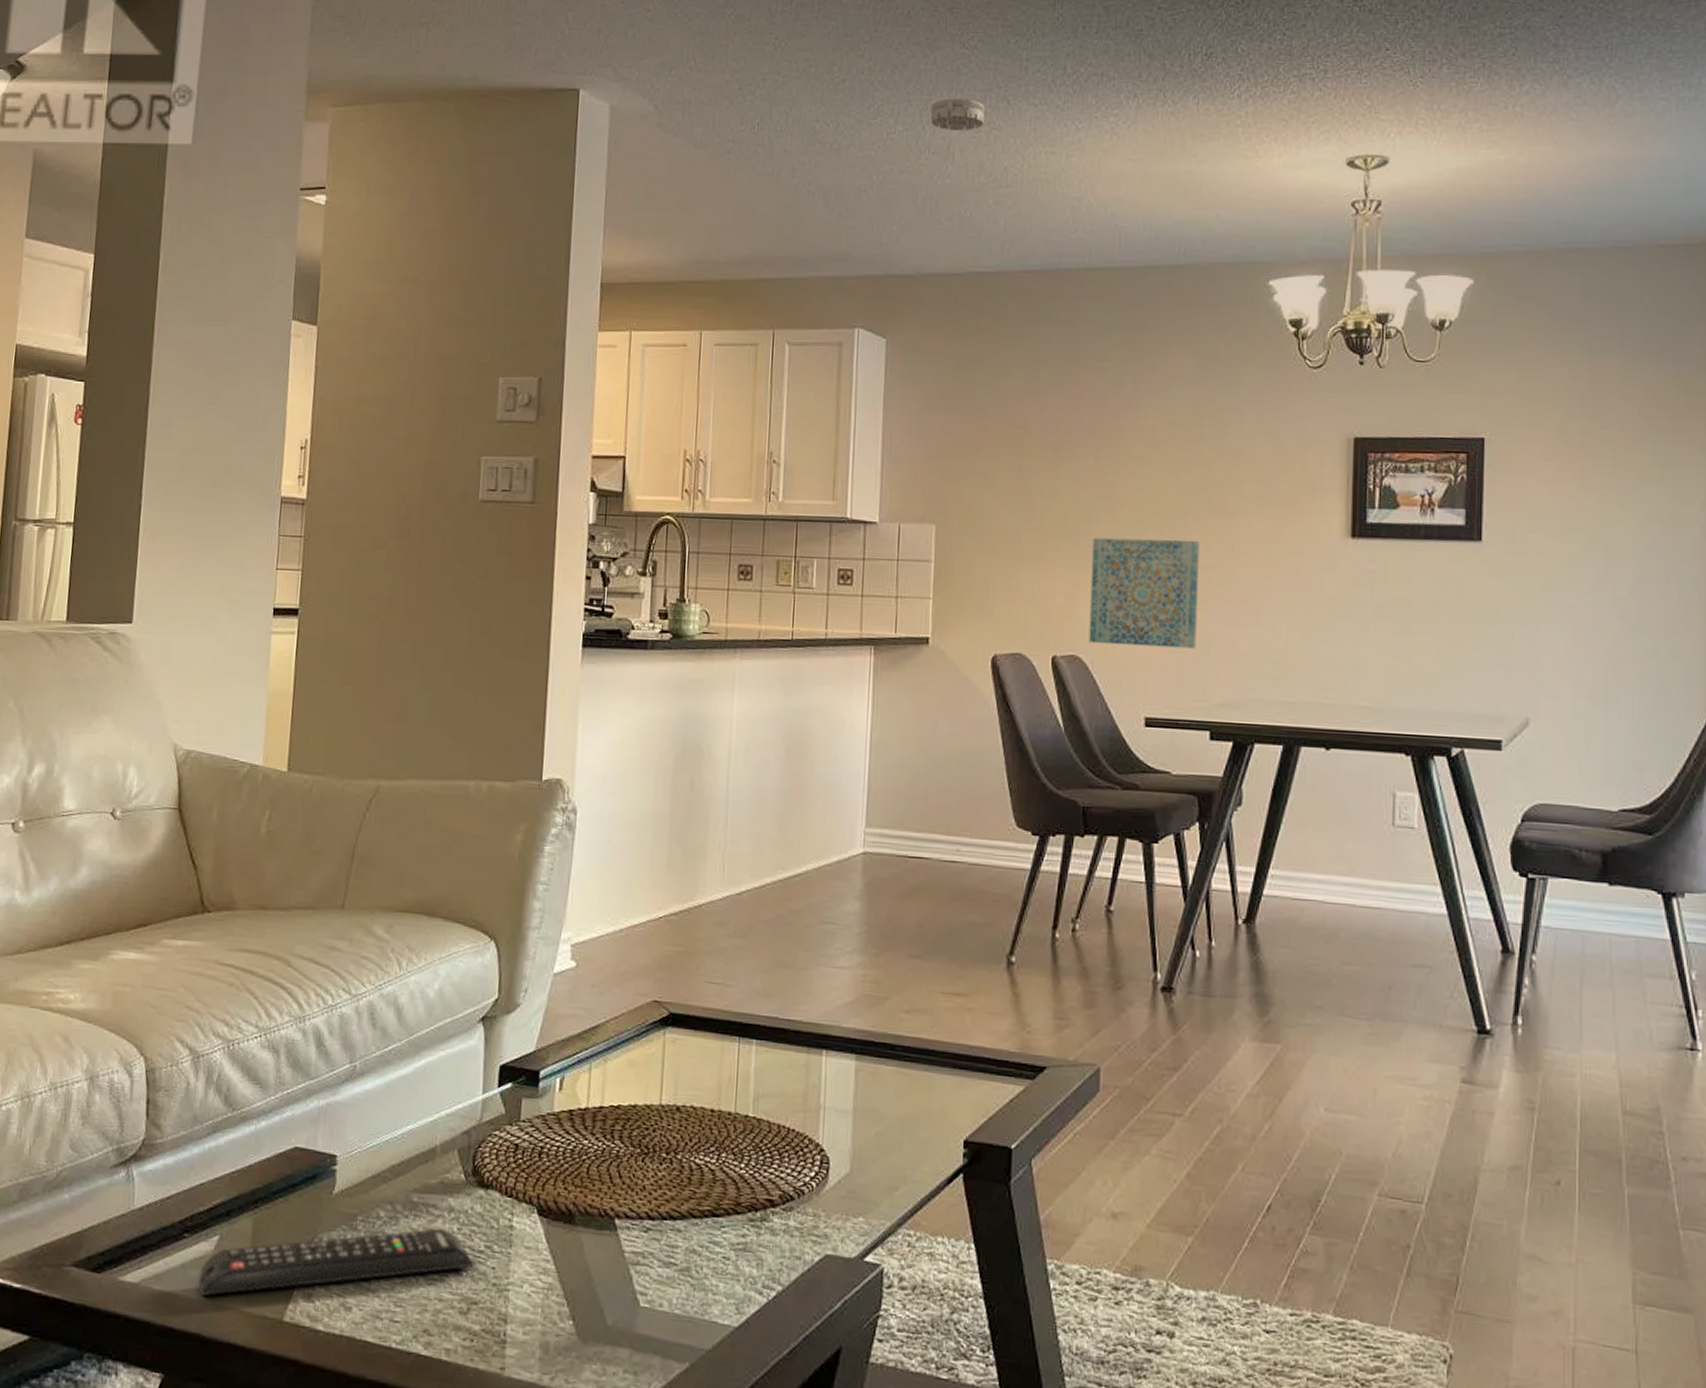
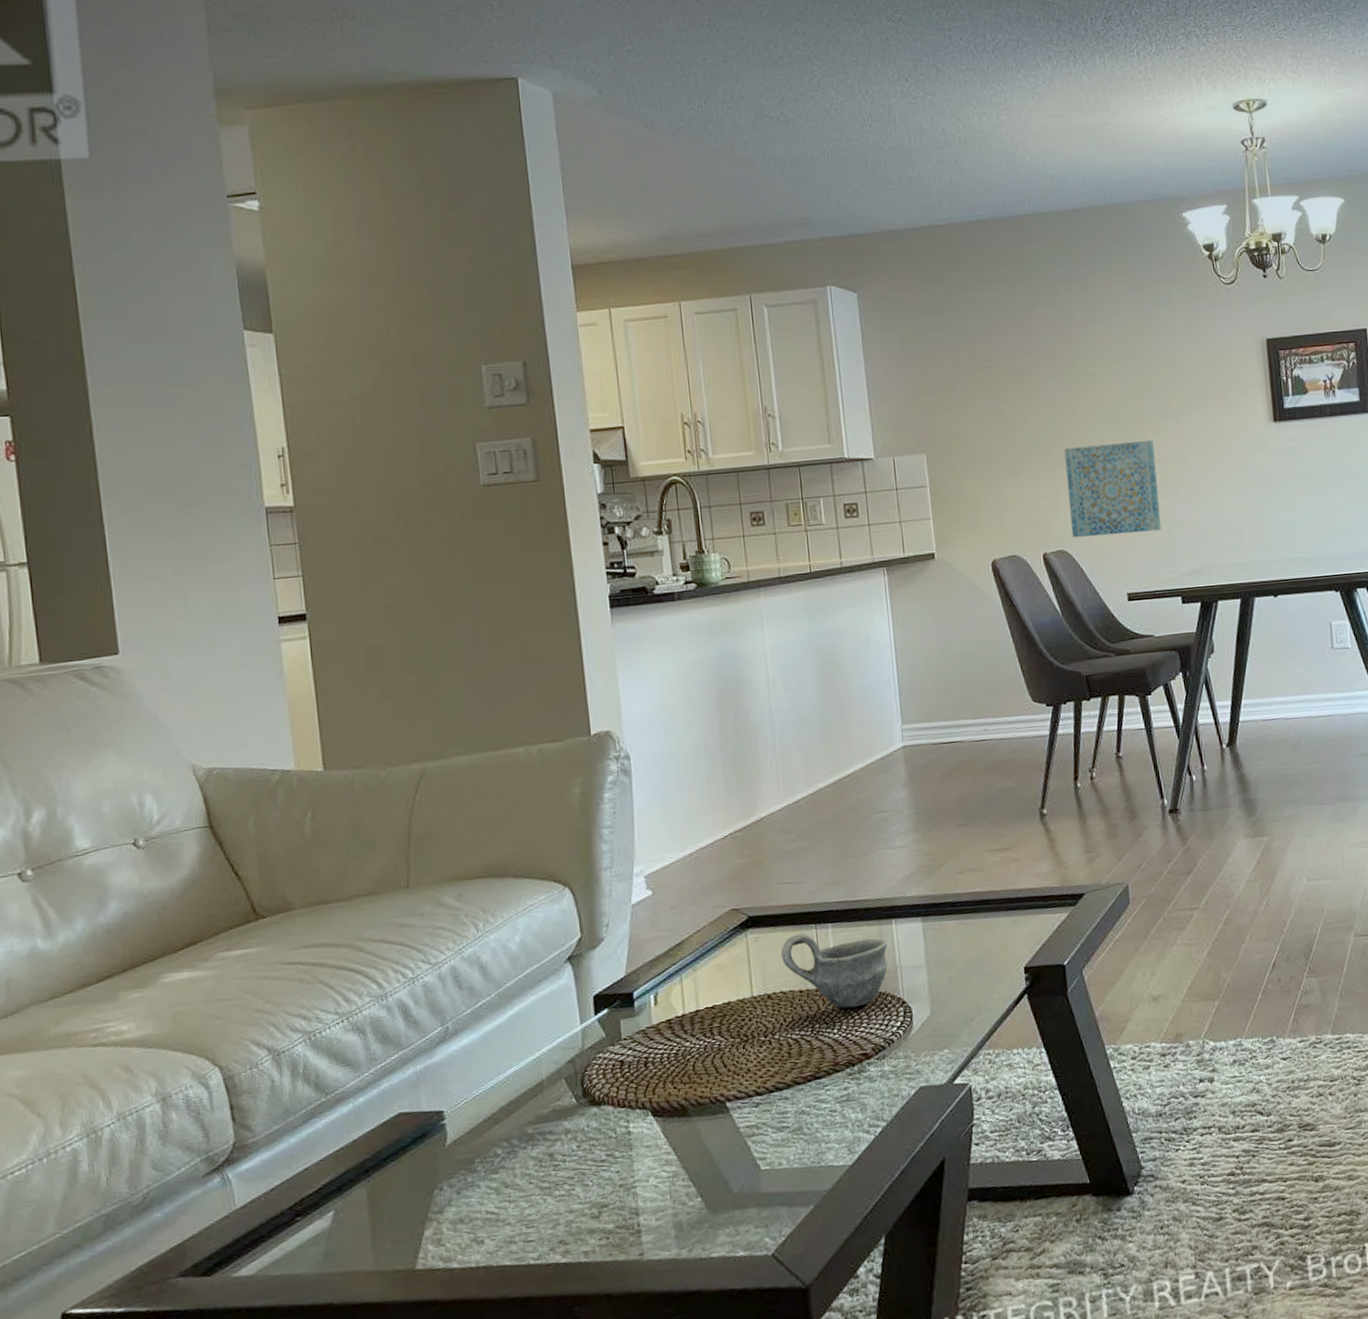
remote control: present [198,1228,474,1297] -> none [319,1150,598,1269]
cup: none [698,1044,813,1144] -> present [781,933,888,1009]
smoke detector: present [930,98,985,131] -> none [868,68,919,99]

